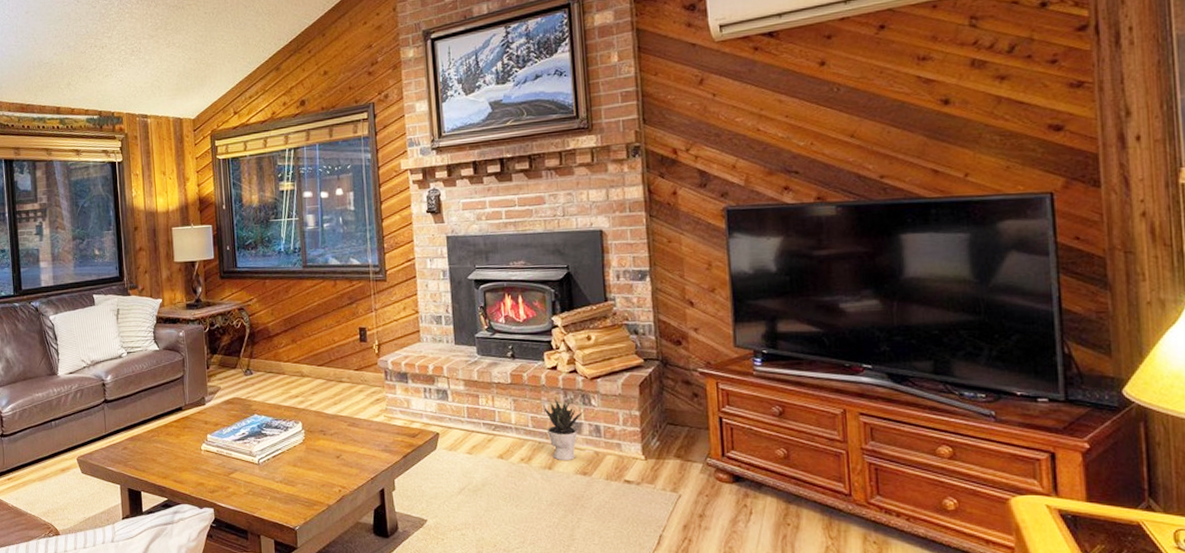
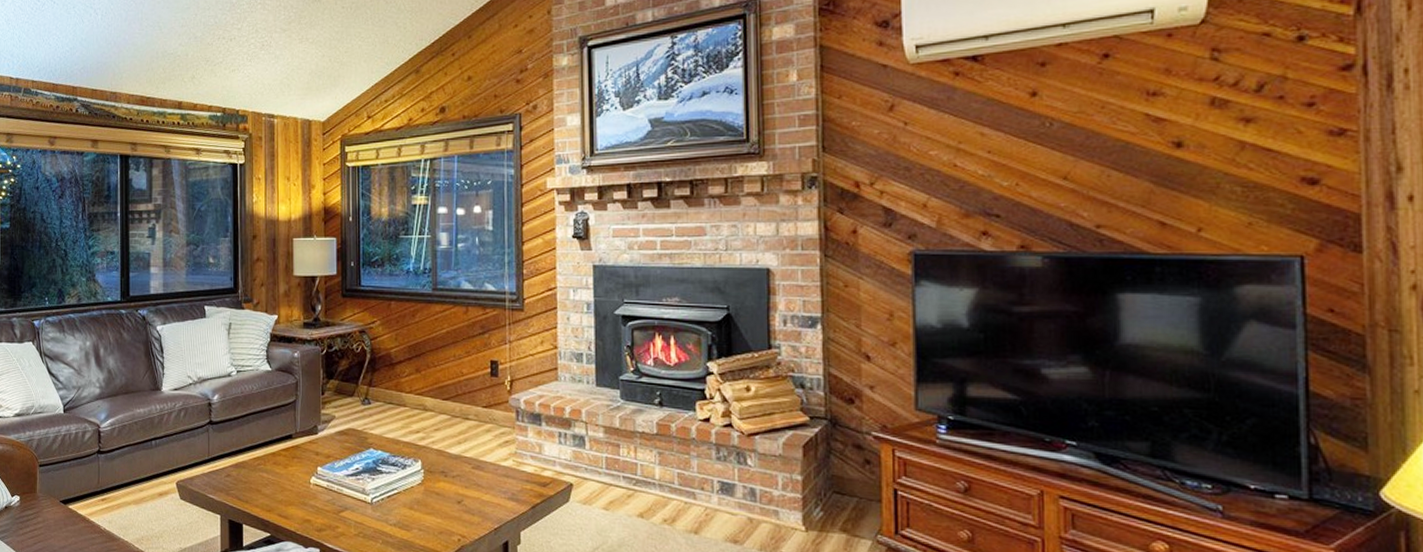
potted plant: present [542,397,584,460] -> none [691,452,739,525]

